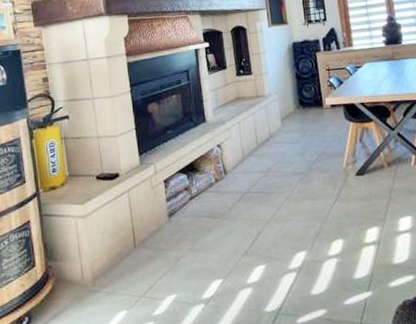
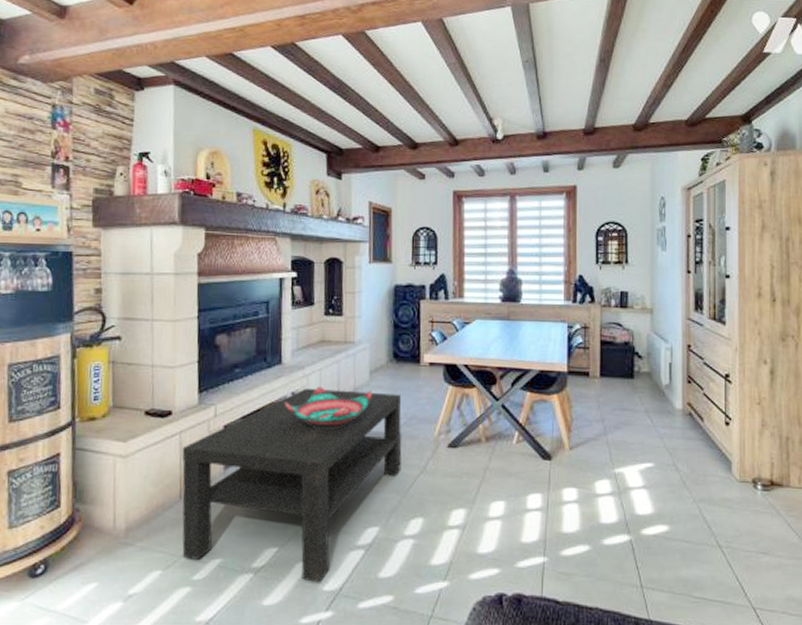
coffee table: none [131,135,319,306] -> present [182,388,402,583]
decorative bowl: none [213,135,286,173] -> present [285,386,372,429]

